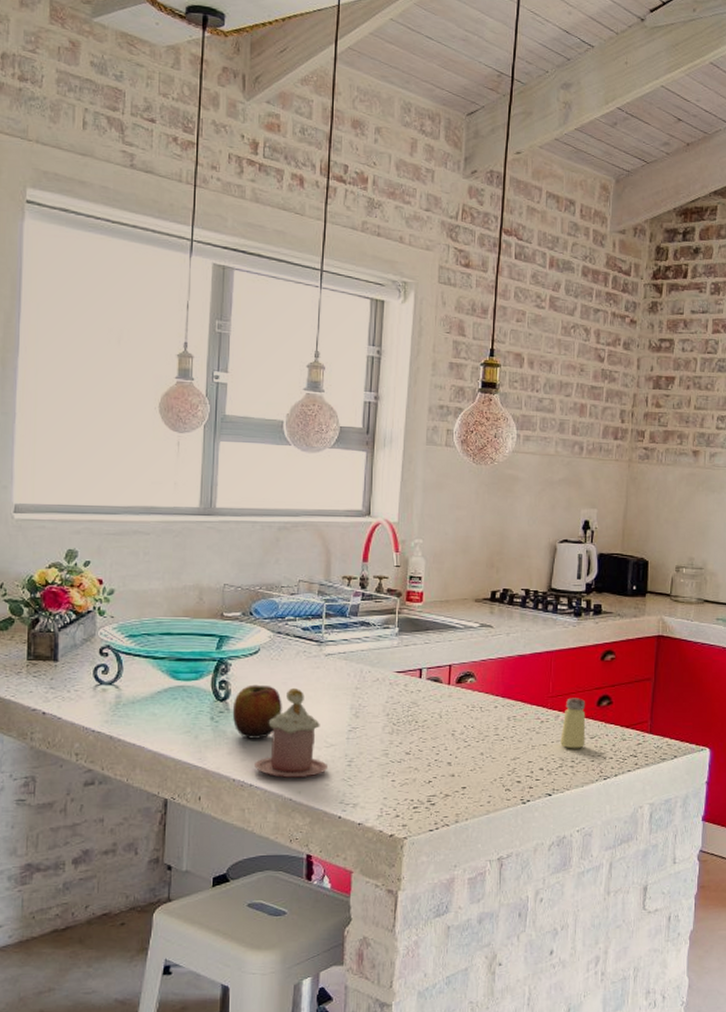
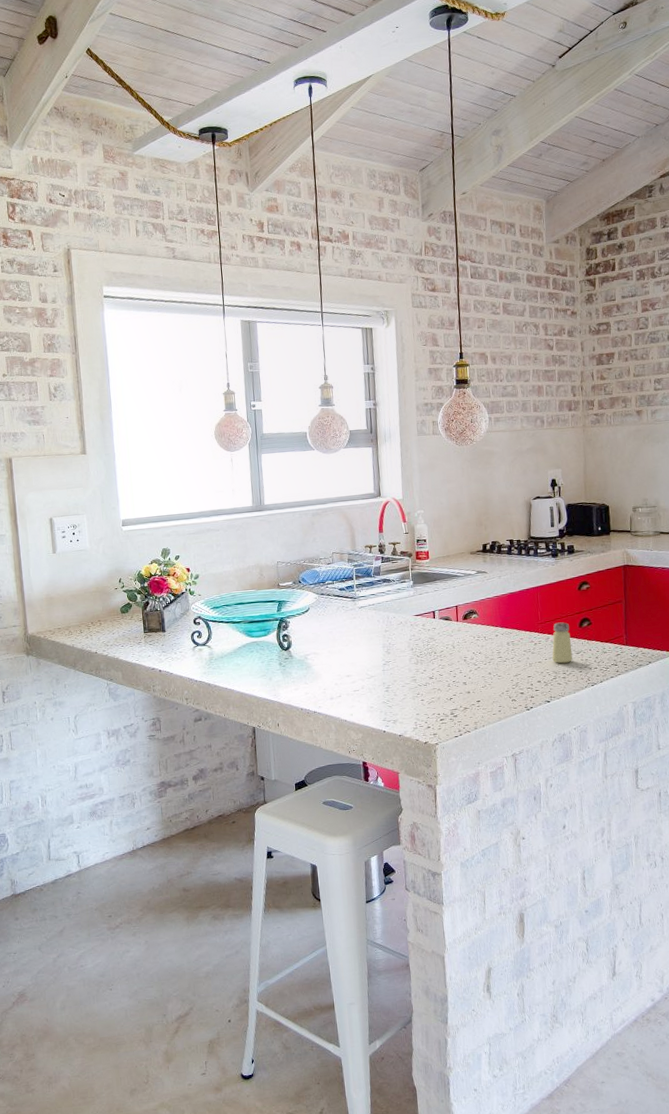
apple: present [232,684,282,739] -> none [294,635,332,677]
mug: present [254,687,327,778] -> none [315,635,371,705]

